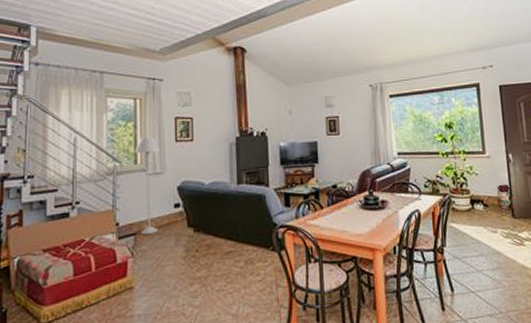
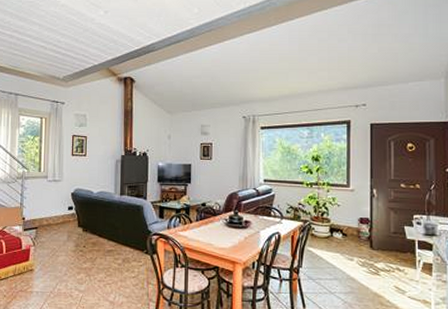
floor lamp: present [135,137,160,235] -> none [39,150,59,230]

